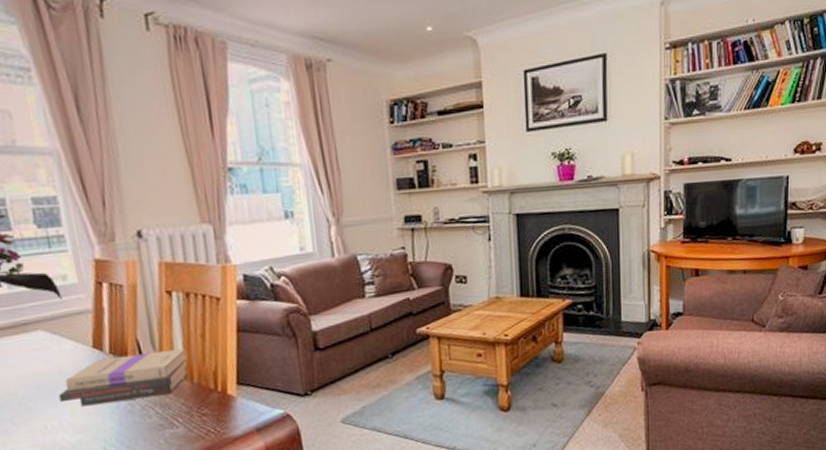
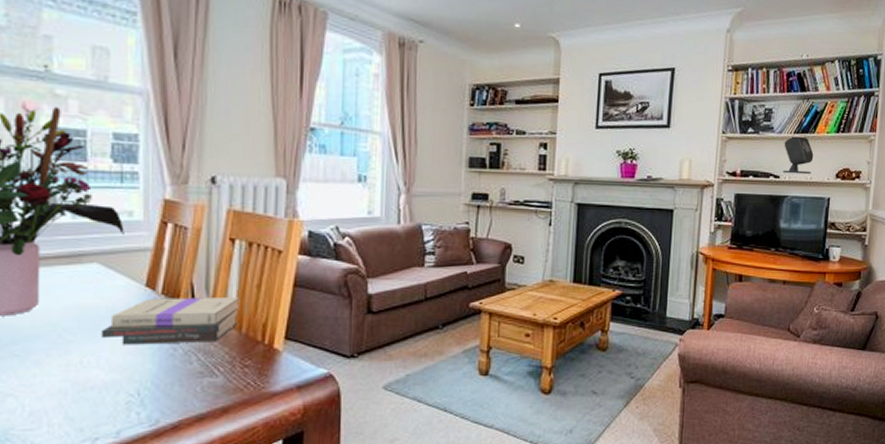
speaker: none [734,110,768,155] -> present [782,134,814,175]

